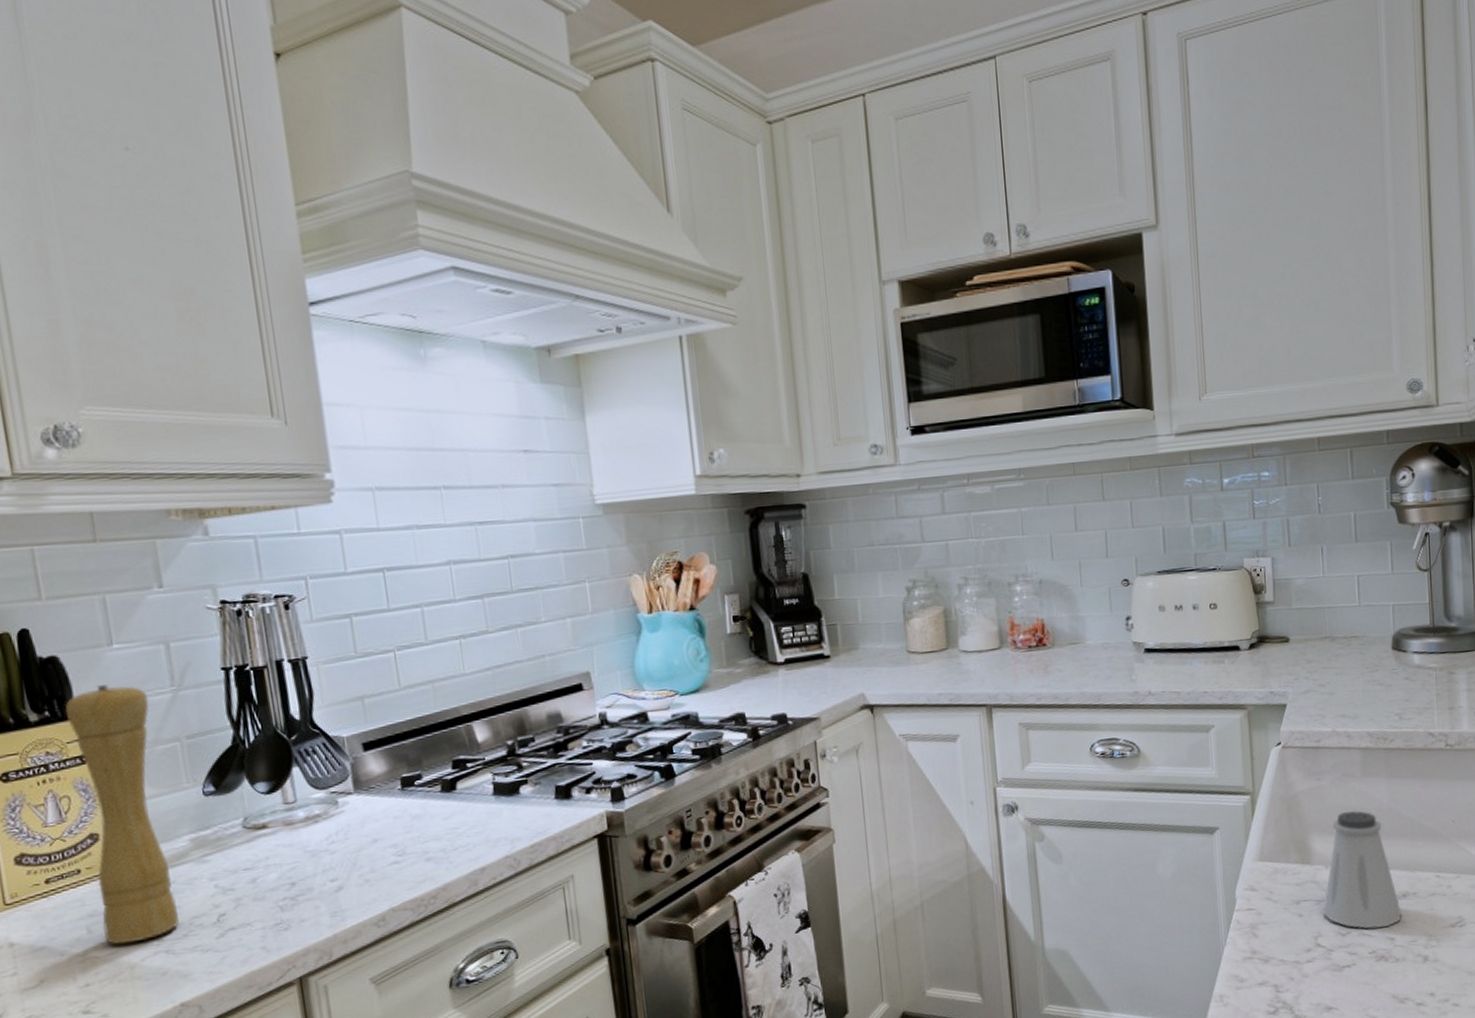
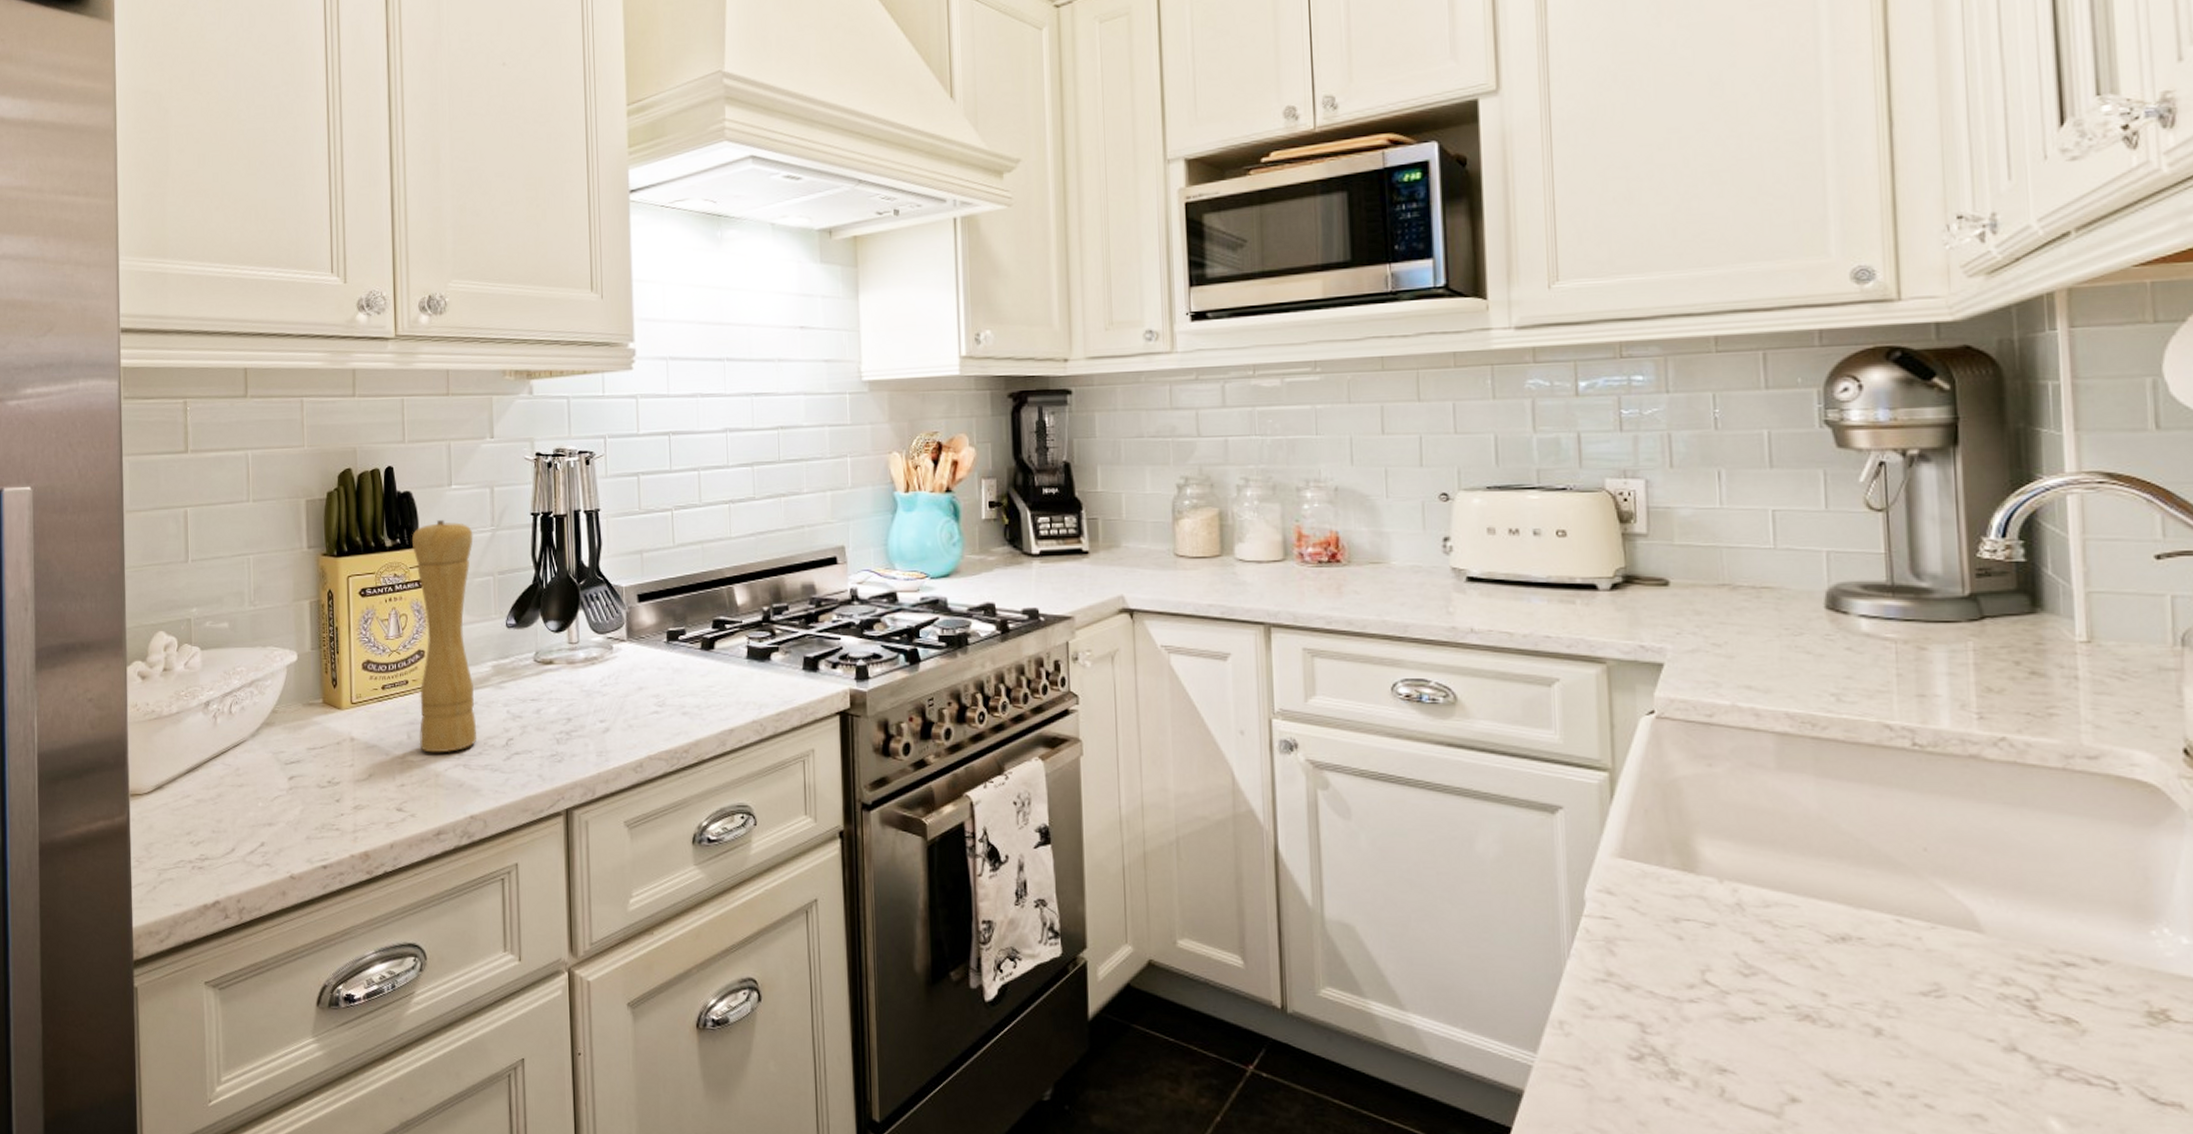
saltshaker: present [1323,810,1402,929] -> none [1714,812,1839,977]

